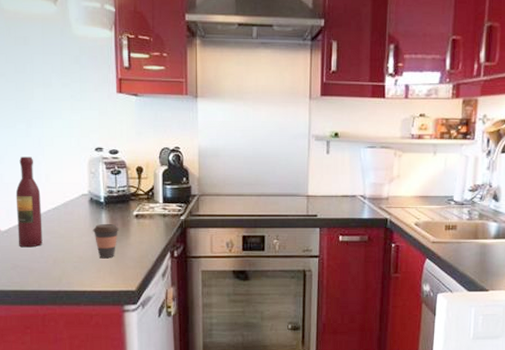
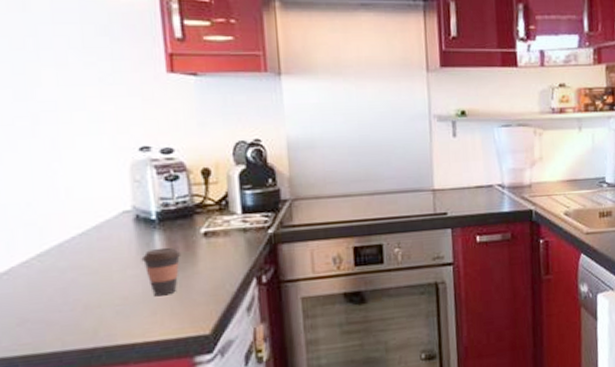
wine bottle: present [15,157,43,248] -> none [18,165,66,293]

